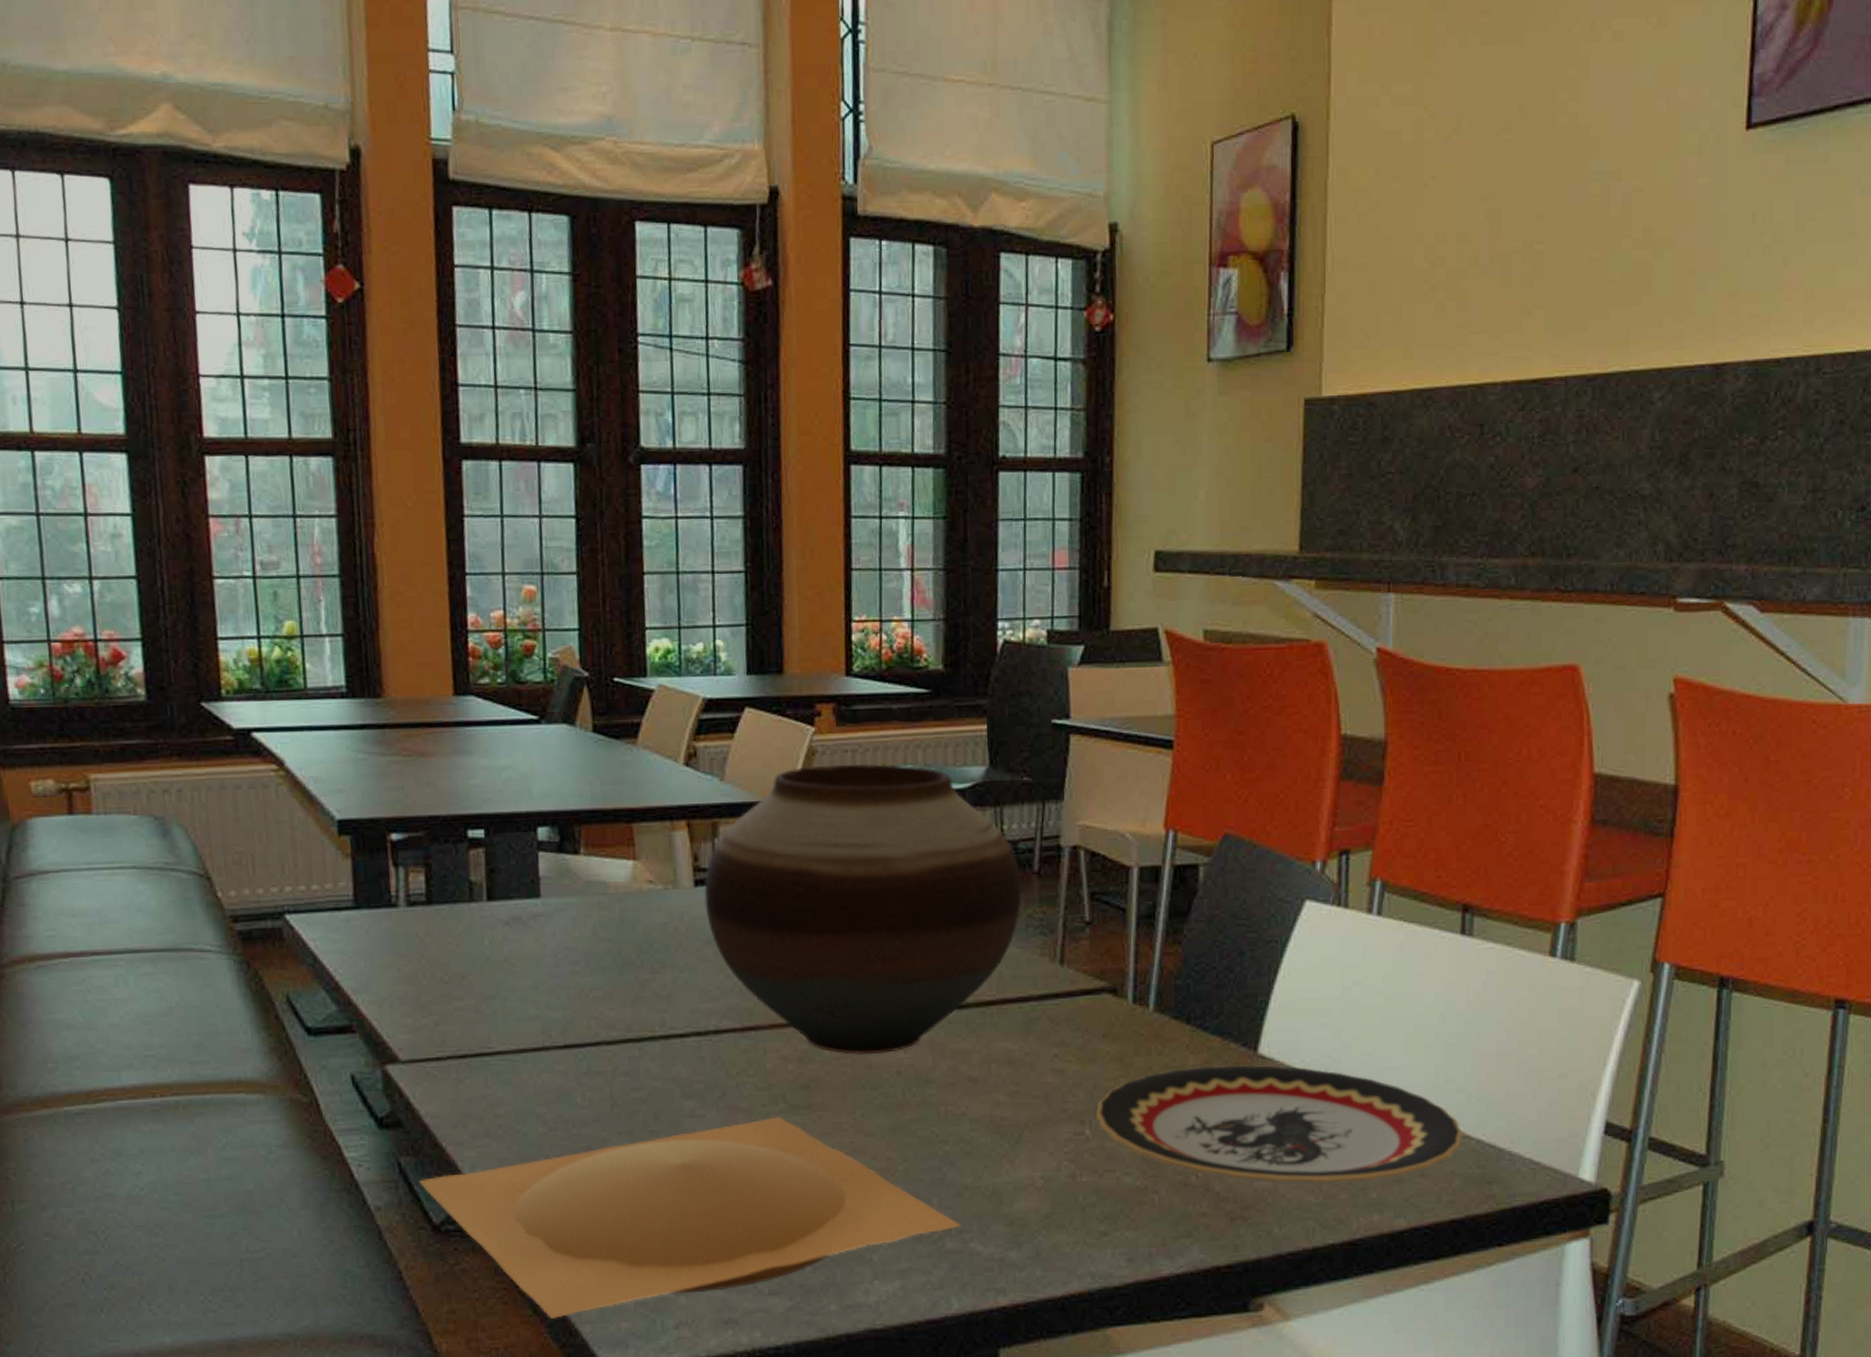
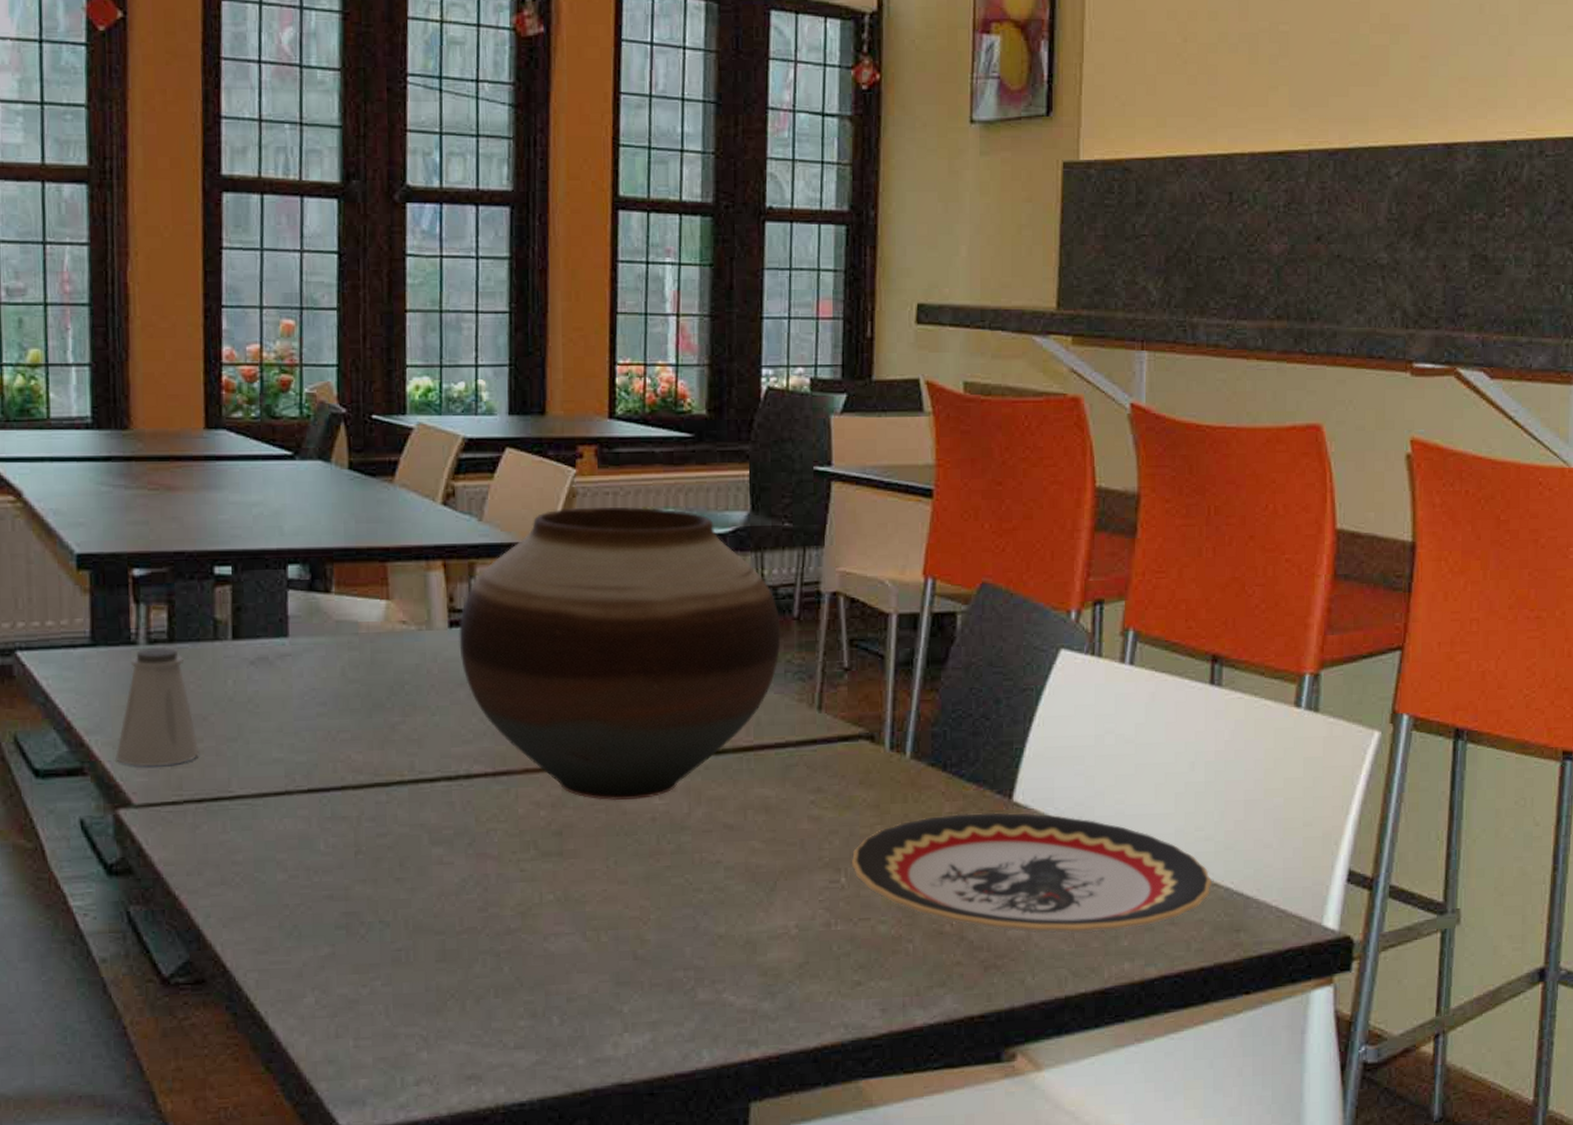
saltshaker: none [381,908,461,1025] -> present [115,646,200,767]
plate: present [419,1116,961,1319] -> none [149,864,714,1076]

